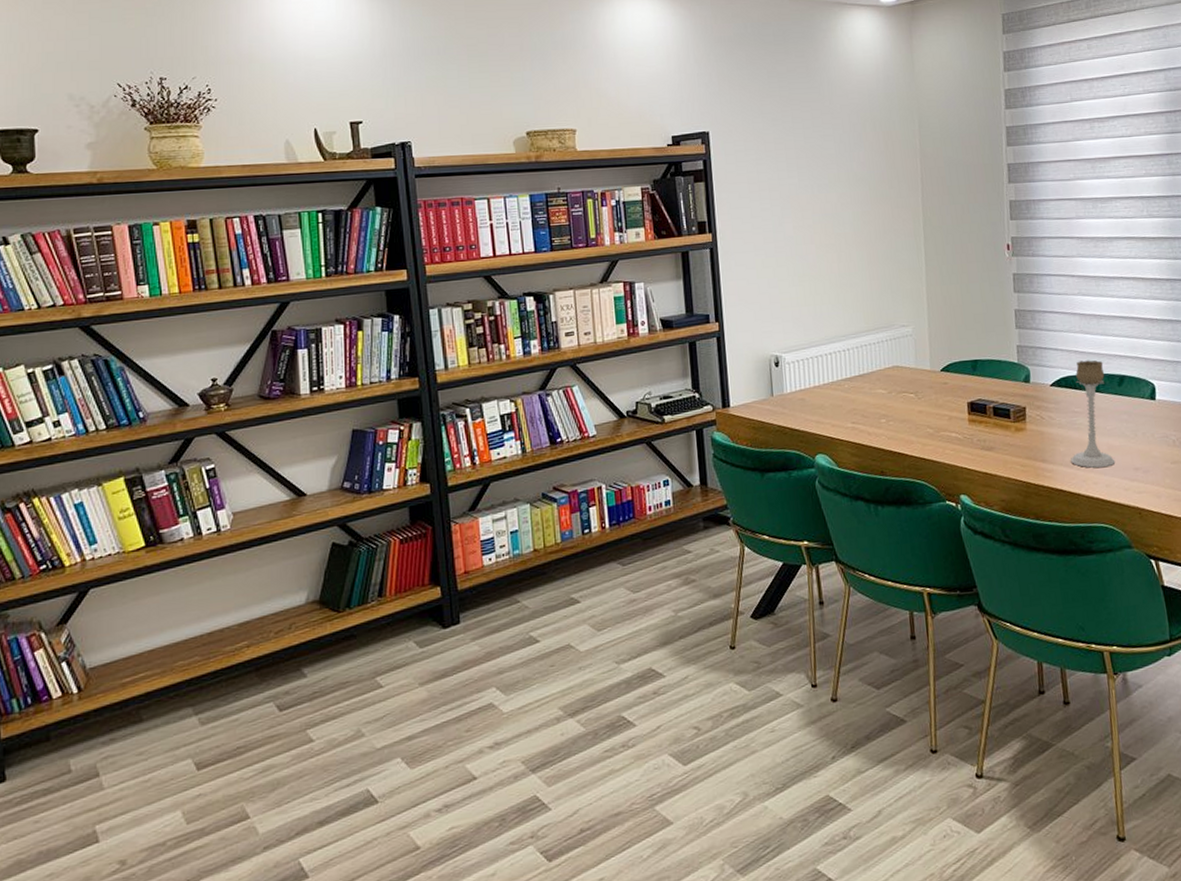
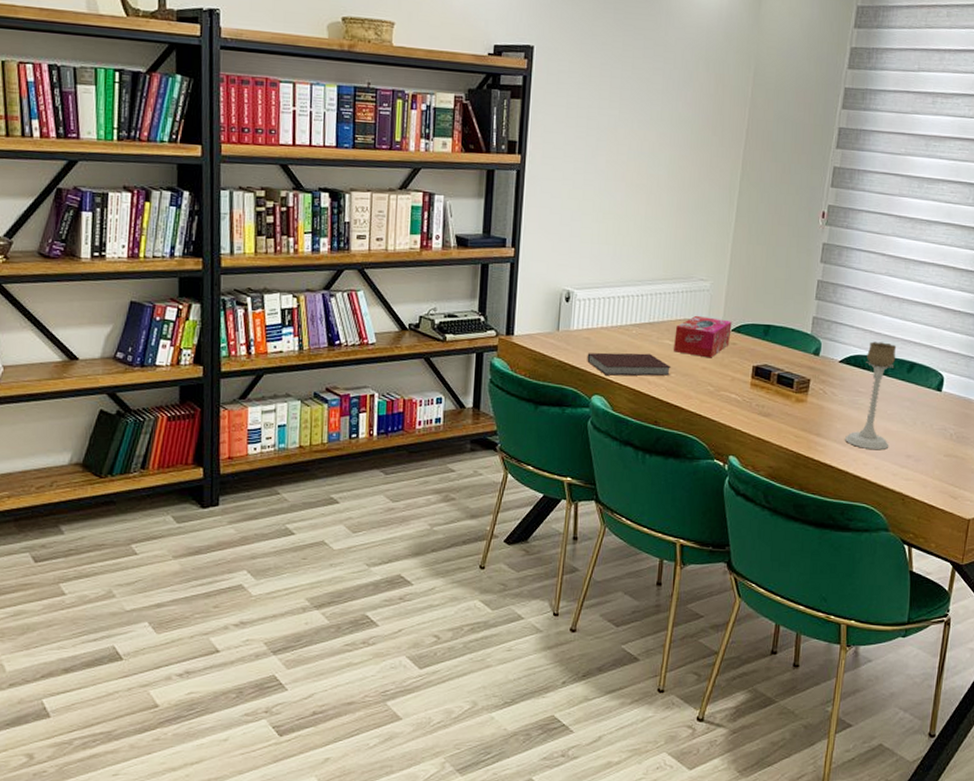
notebook: none [804,405,889,433] -> present [587,352,672,376]
tissue box: none [886,361,941,401] -> present [673,315,732,358]

